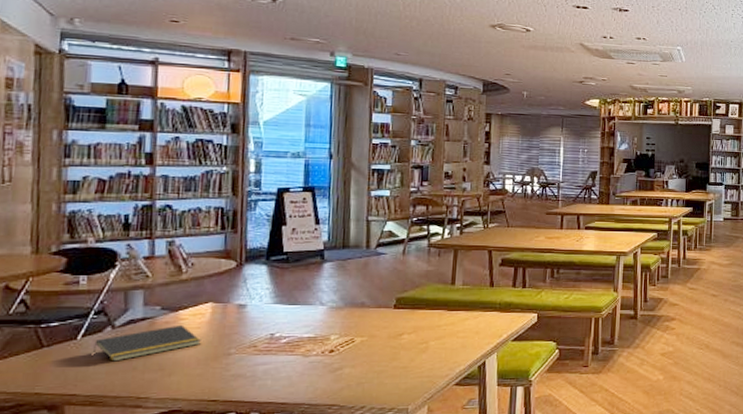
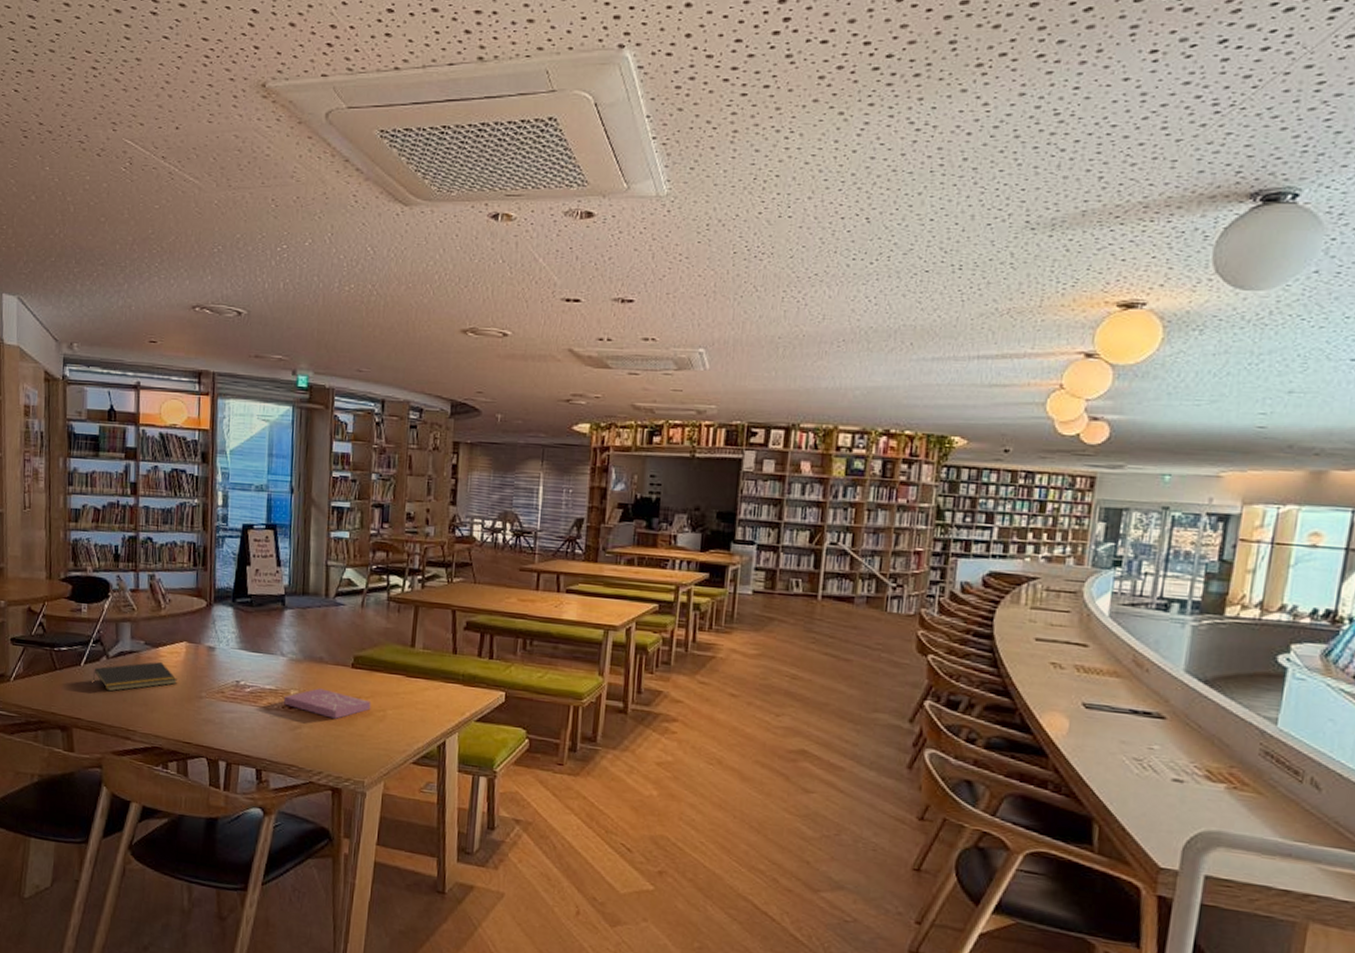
book: none [323,330,414,356] -> present [283,688,371,719]

